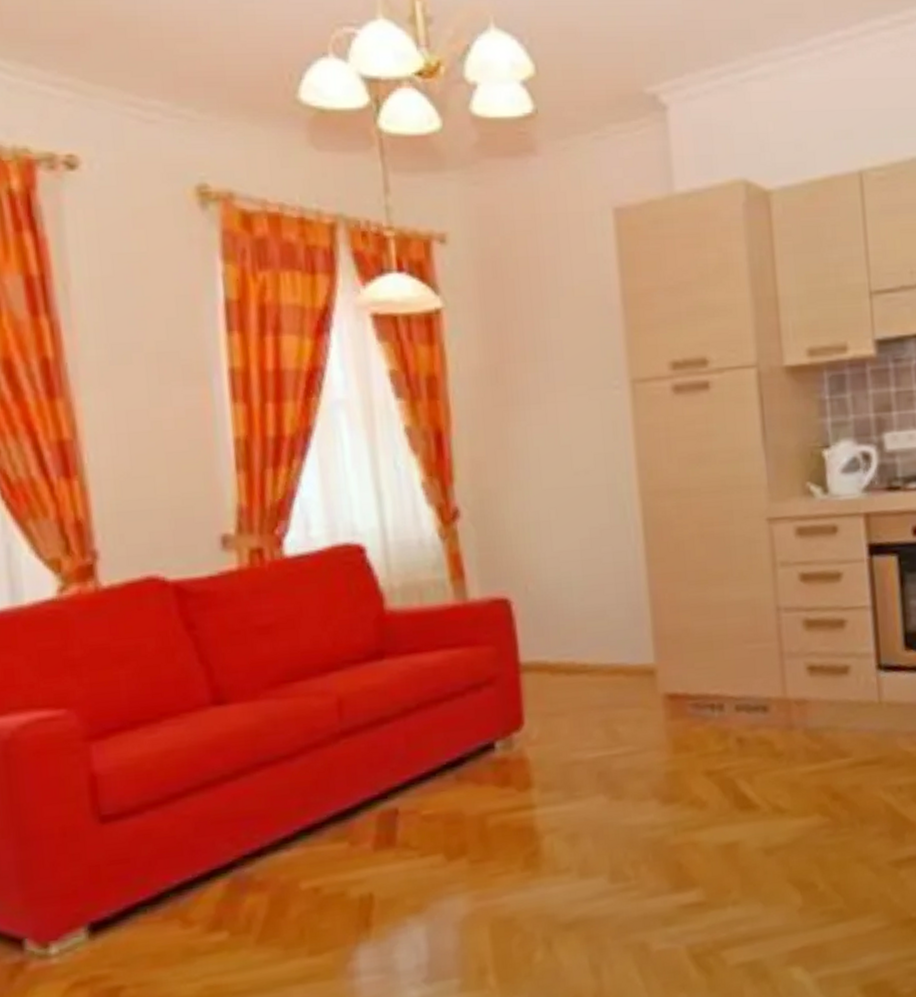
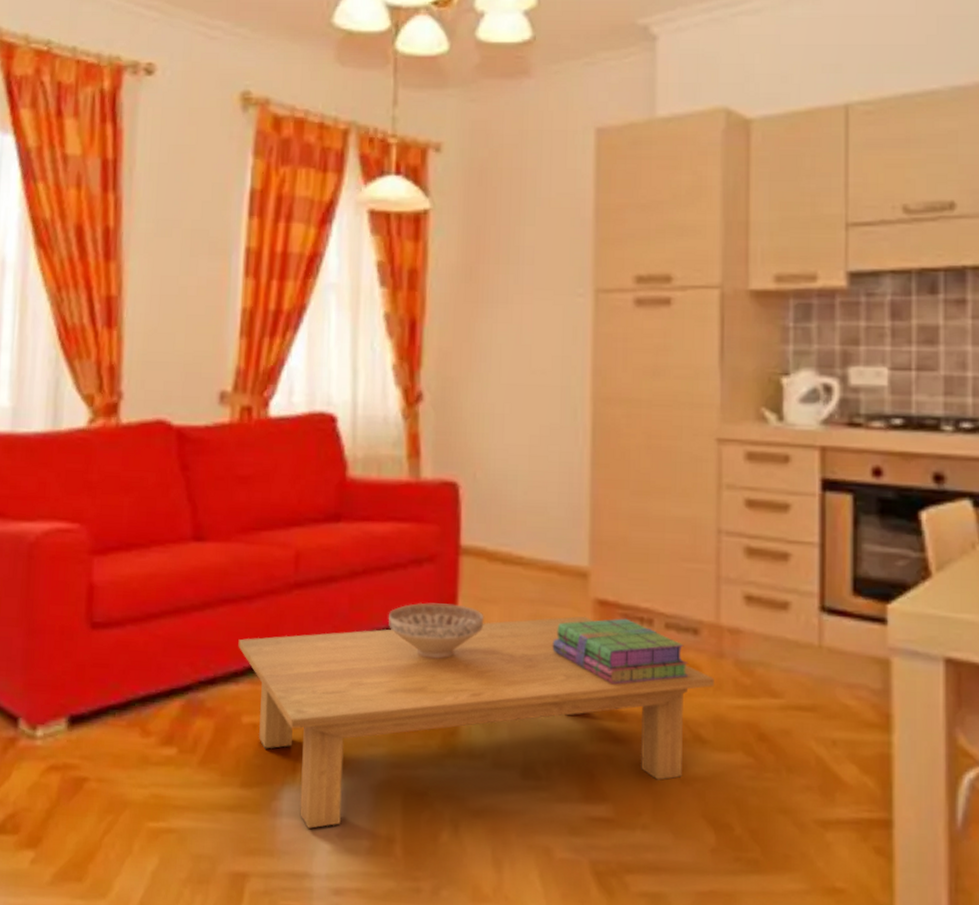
coffee table: none [284,712,787,981] -> present [238,616,714,829]
decorative bowl: none [451,723,554,784] -> present [389,602,484,659]
stack of books: none [627,708,763,775] -> present [552,618,689,685]

